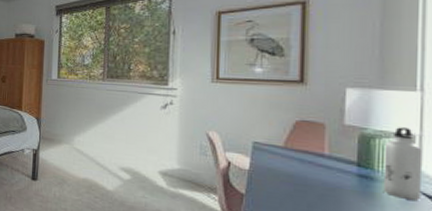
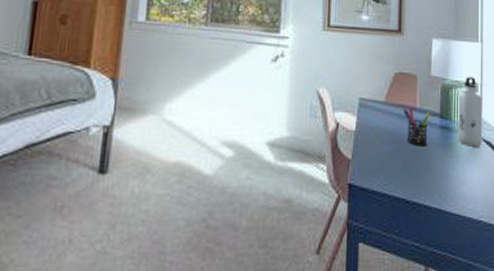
pen holder: none [306,153,342,193] -> present [403,106,430,147]

